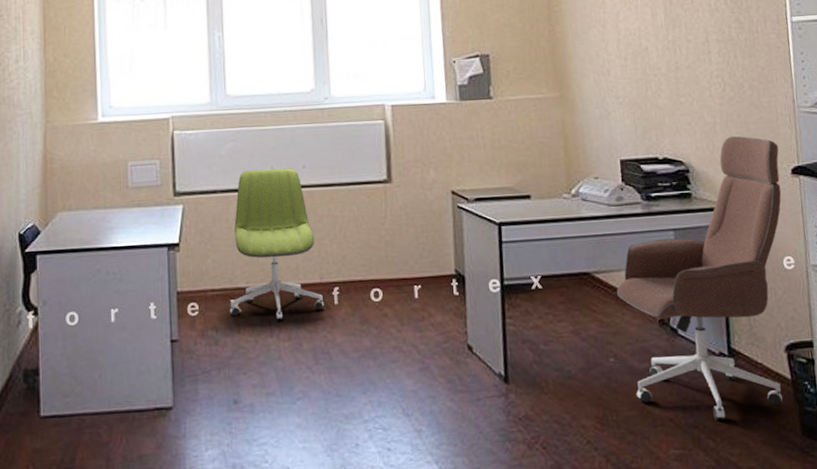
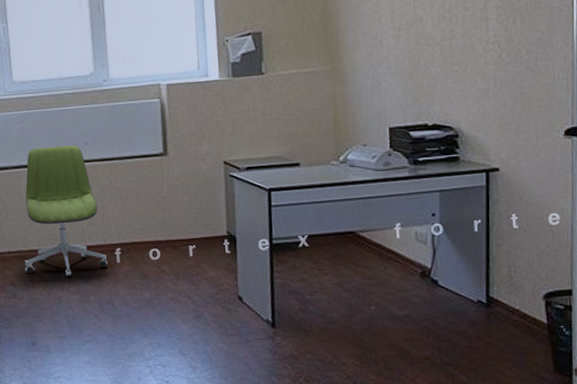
office chair: present [617,135,783,421] -> none [380,100,553,360]

